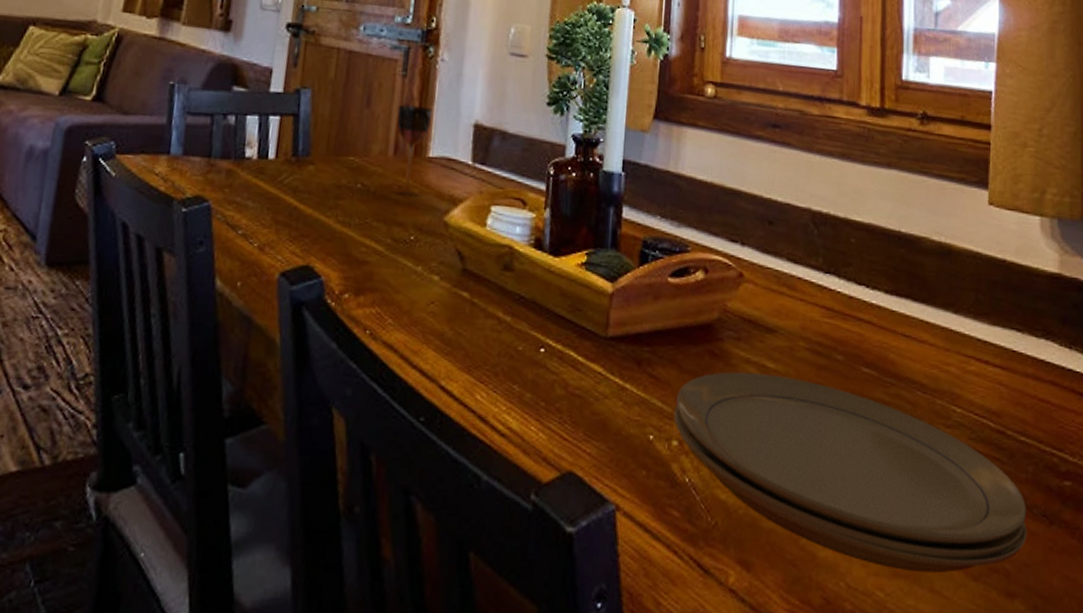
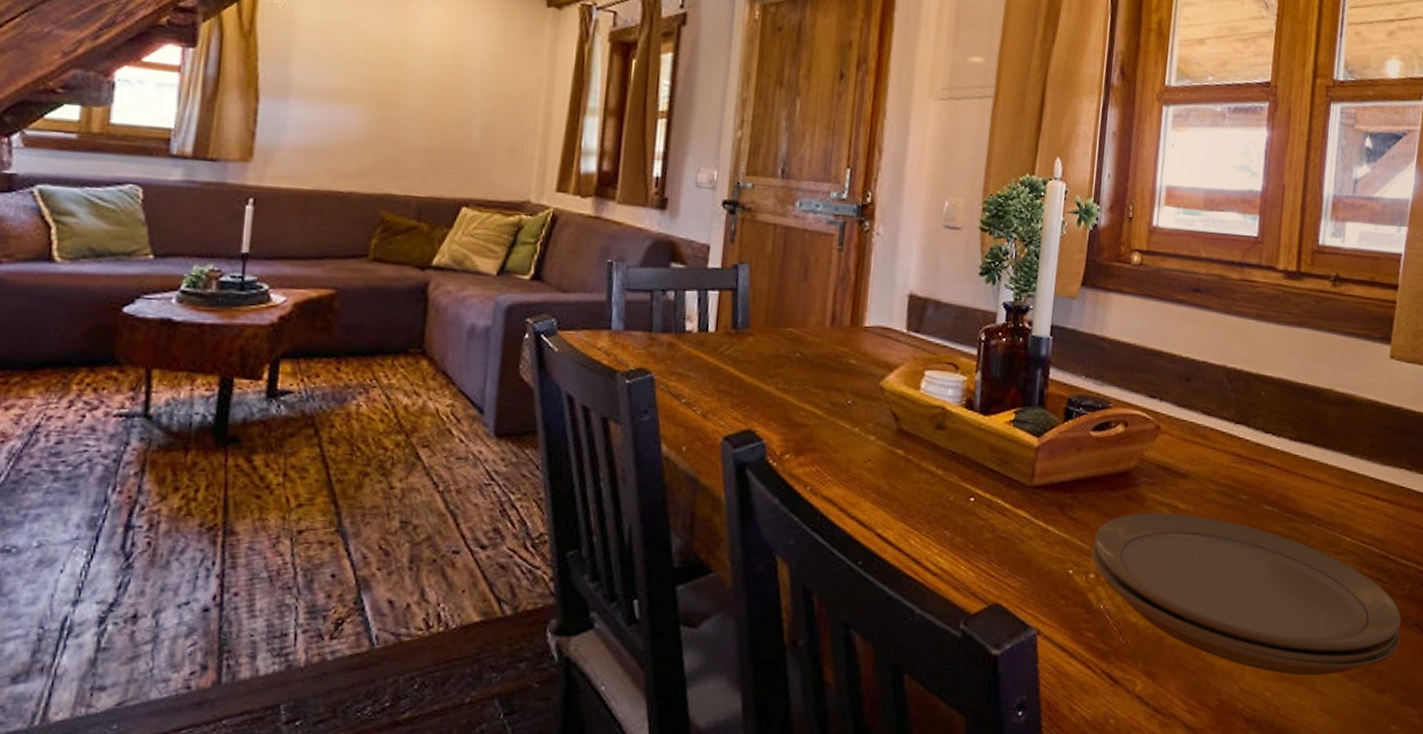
wineglass: present [391,104,433,199] -> none [828,277,869,366]

